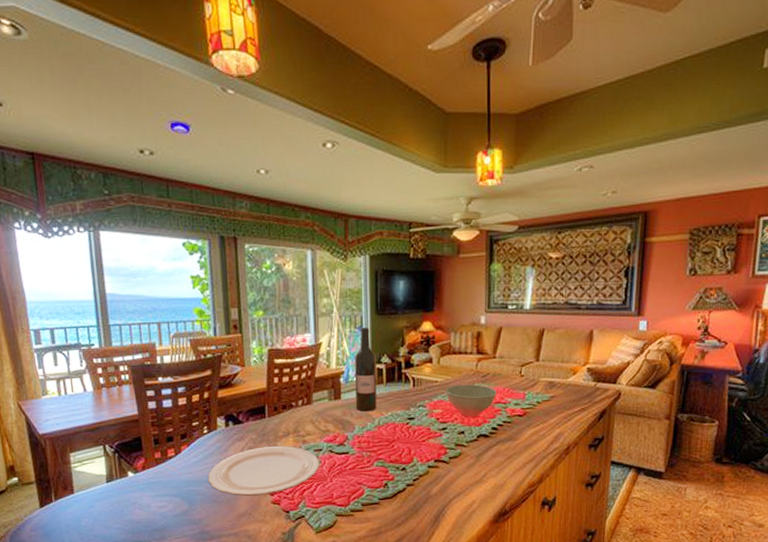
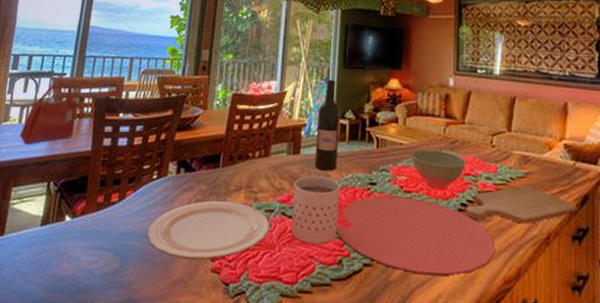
handbag: none [62,351,117,415] -> present [19,80,78,145]
mug: none [338,416,382,473] -> present [291,175,340,245]
placemat: none [380,427,522,488] -> present [336,195,496,276]
chopping board: none [496,407,595,439] -> present [466,186,578,224]

